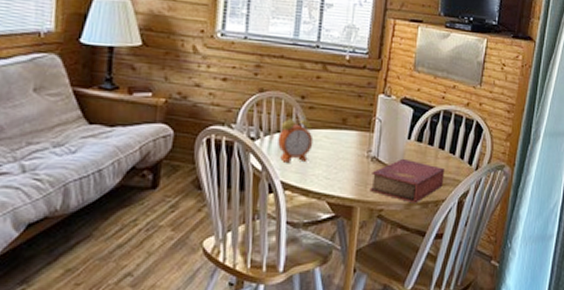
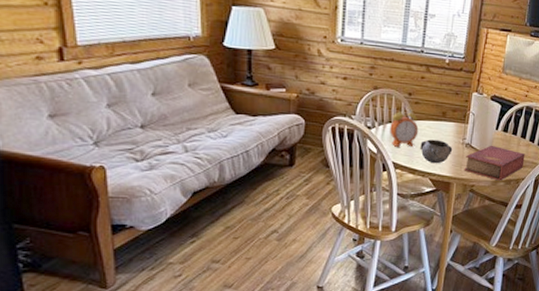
decorative bowl: none [315,152,356,183] -> present [420,139,453,164]

